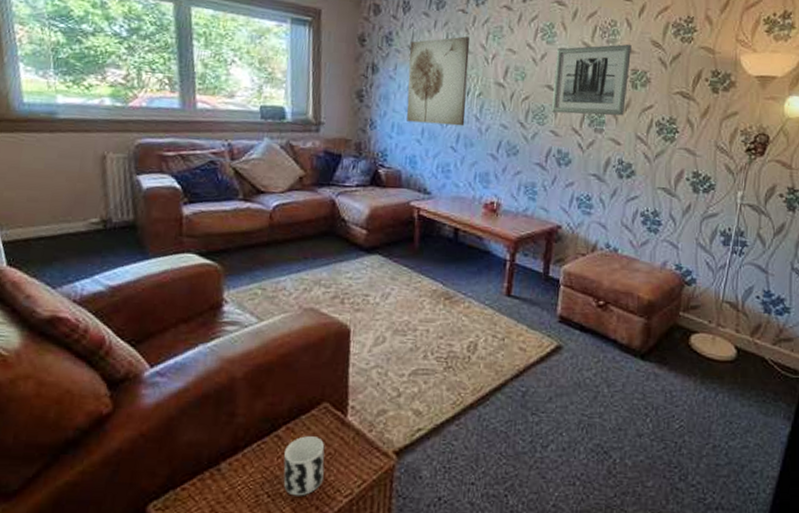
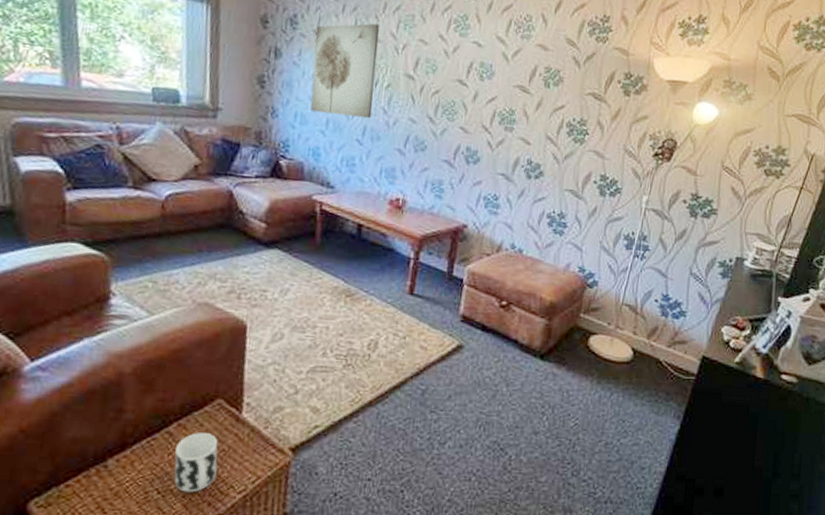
wall art: present [551,44,632,116] -> none [461,40,546,115]

